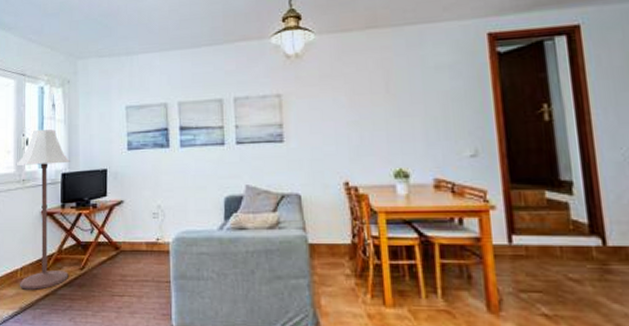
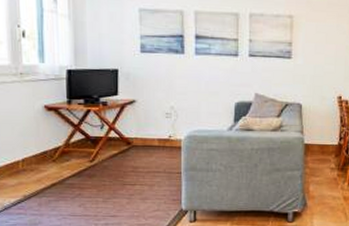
floor lamp: present [16,129,70,290] -> none [10,21,77,180]

